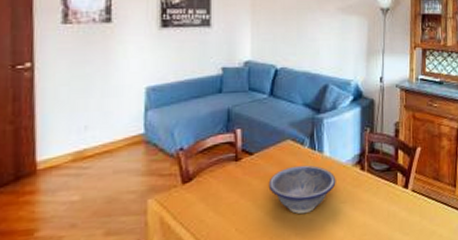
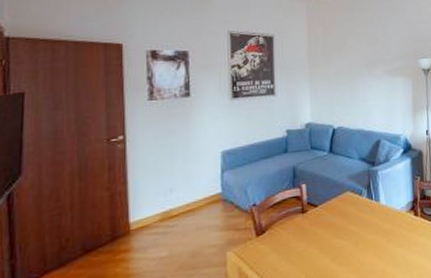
decorative bowl: present [268,165,336,215] -> none [332,213,393,260]

